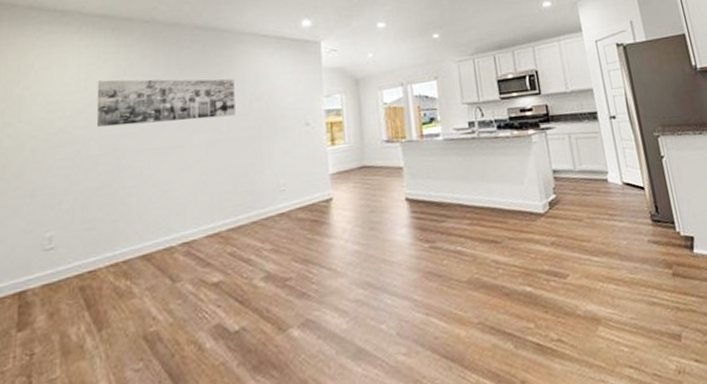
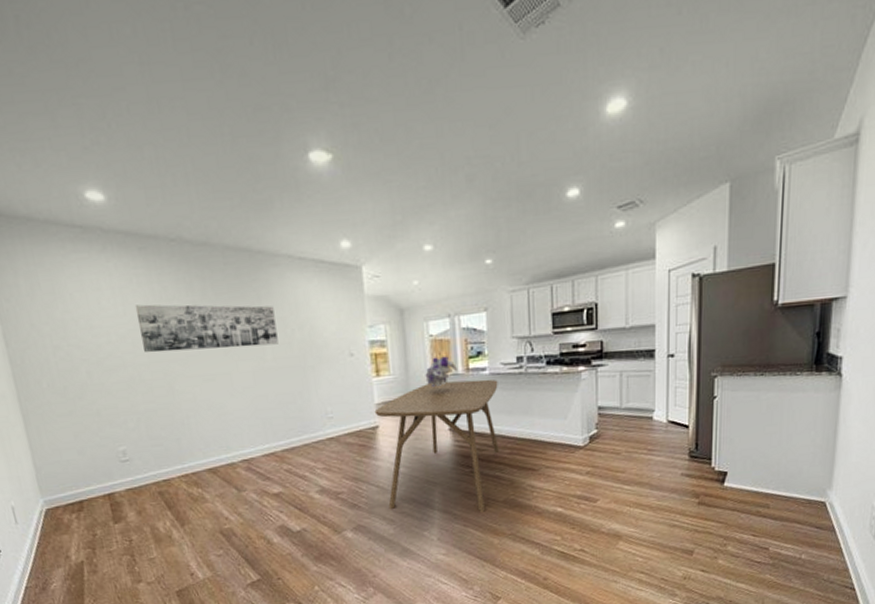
dining table: none [328,145,460,297] -> present [374,379,500,512]
bouquet: none [380,123,412,156] -> present [425,356,457,388]

